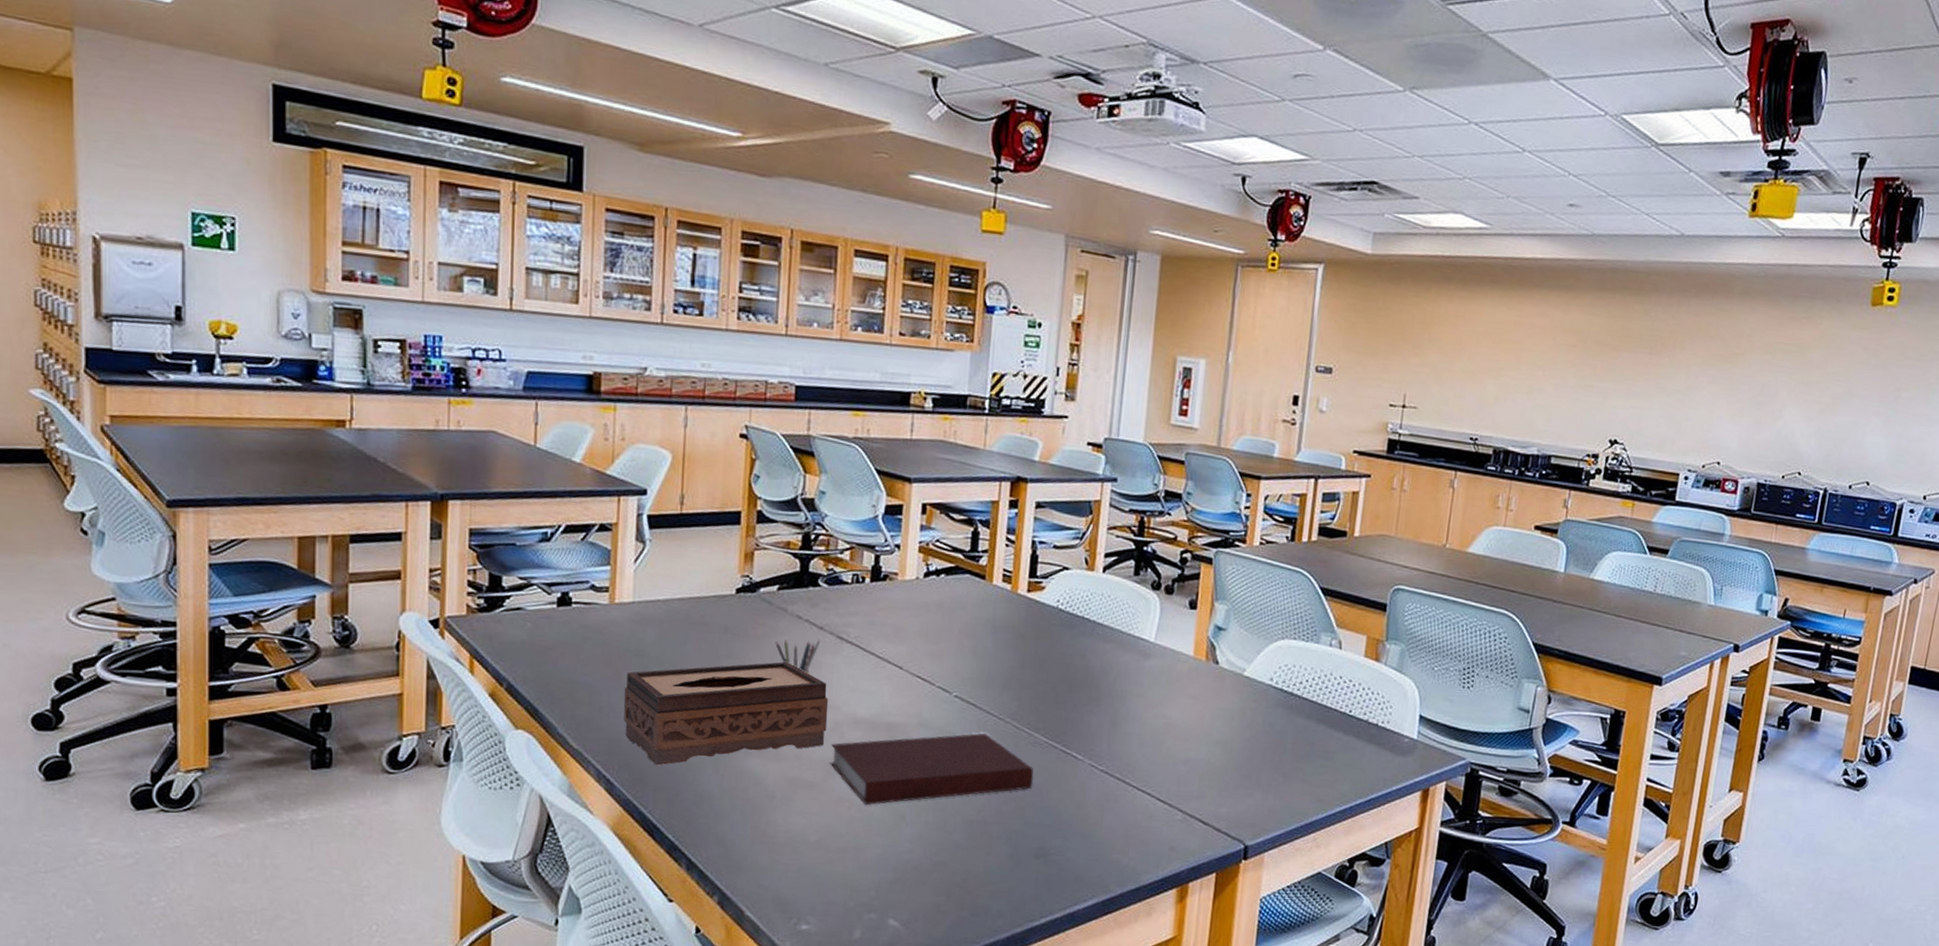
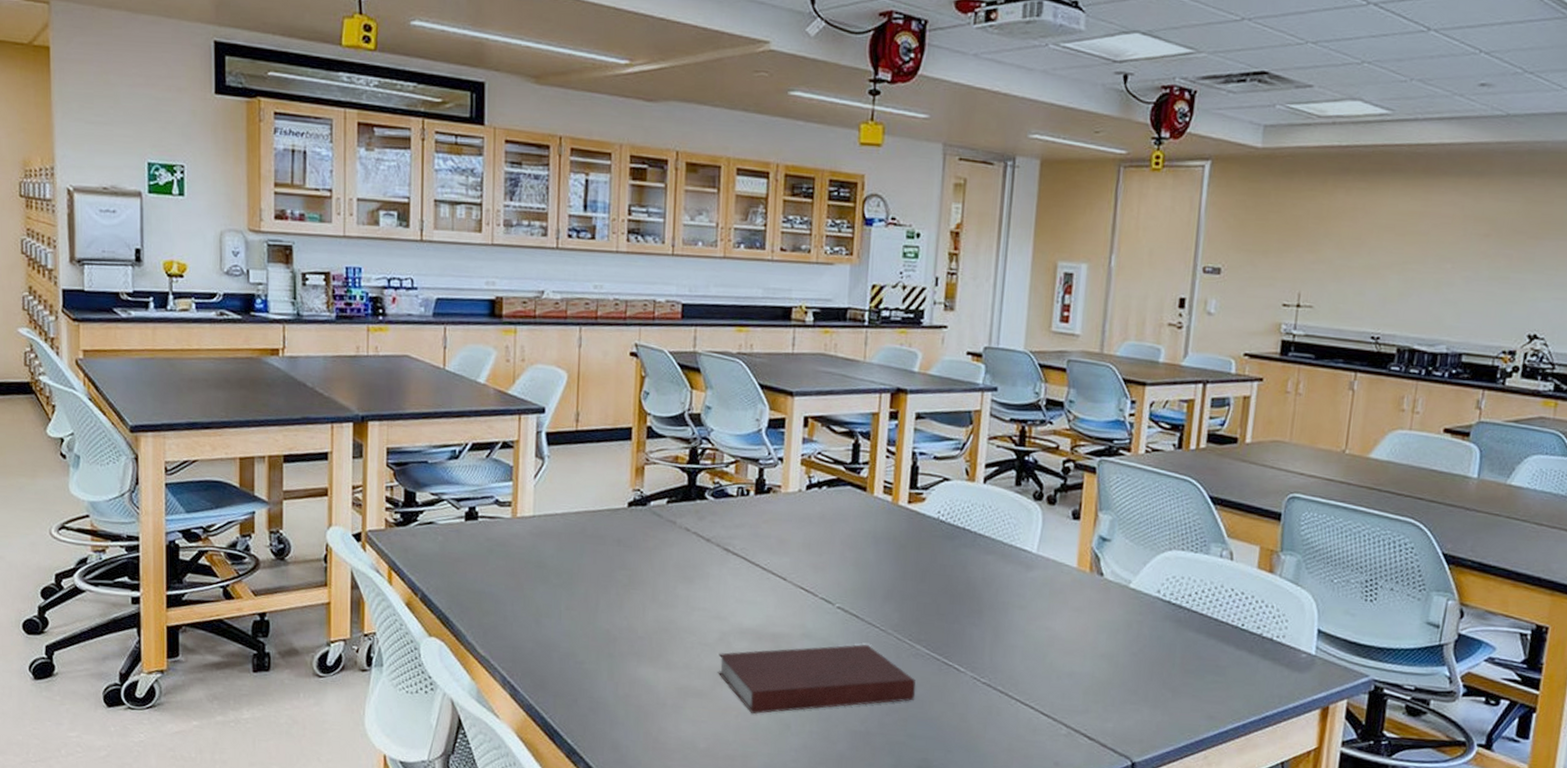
tissue box: present [623,662,829,766] -> none [525,573,716,673]
pencil box: present [775,639,820,674] -> none [665,551,707,585]

